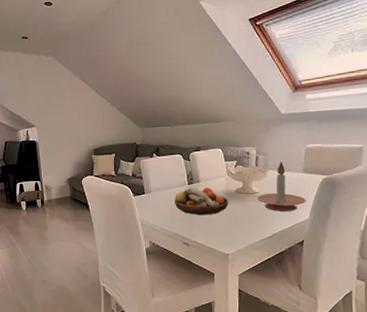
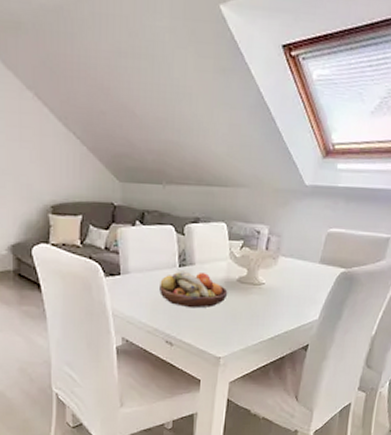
candle holder: present [256,161,306,212] -> none [261,247,318,310]

